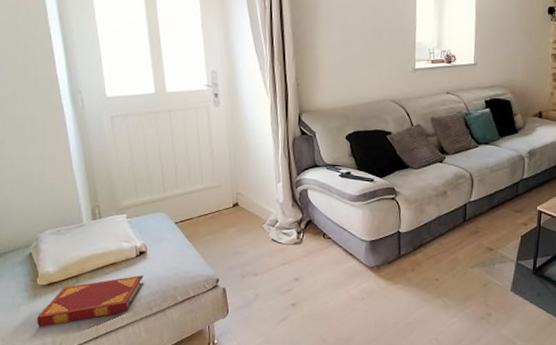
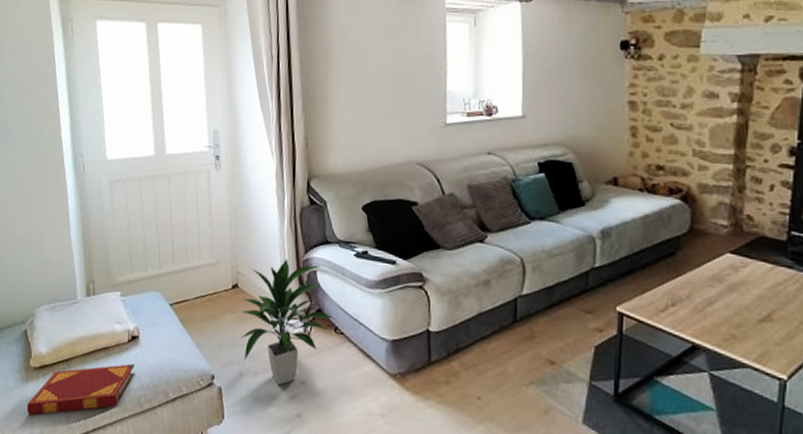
indoor plant: none [241,180,323,282] -> present [240,259,334,385]

